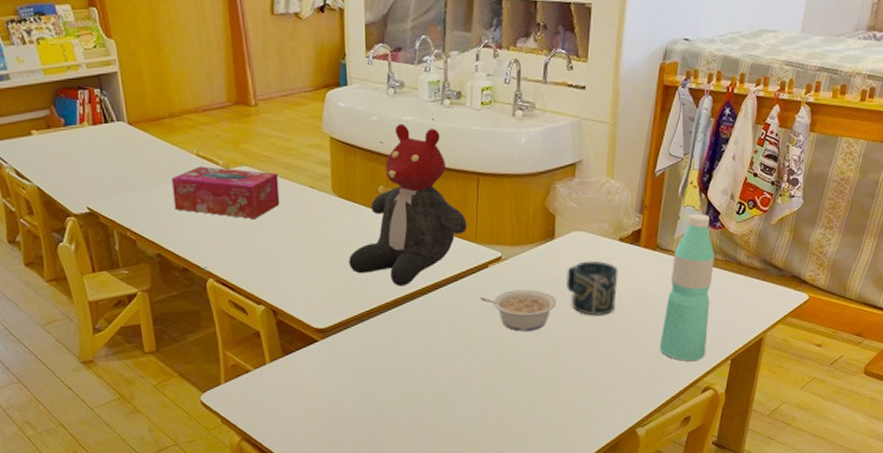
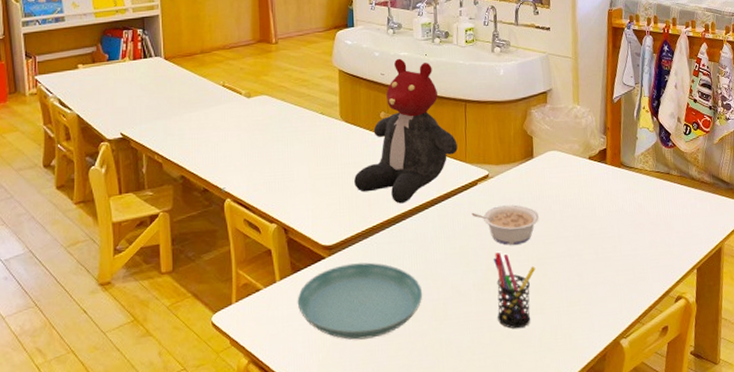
tissue box: present [172,166,280,219] -> none [199,95,294,142]
saucer: none [289,346,424,422] -> present [297,262,423,340]
pen holder: none [502,339,549,415] -> present [493,252,536,329]
cup: present [565,260,618,316] -> none [545,177,591,229]
water bottle: present [659,213,714,361] -> none [632,134,674,271]

